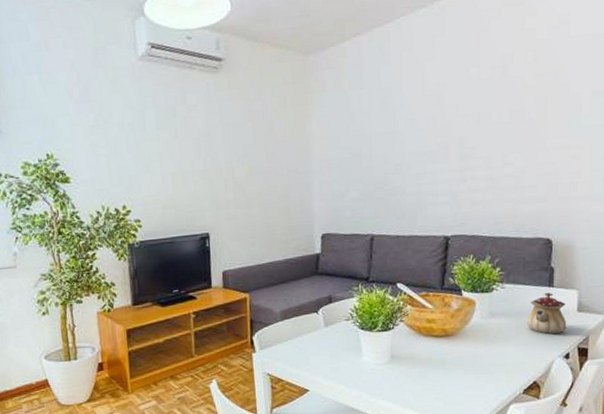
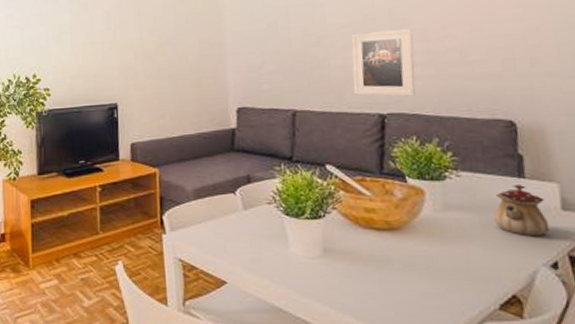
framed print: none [424,157,479,220] -> present [351,29,416,97]

